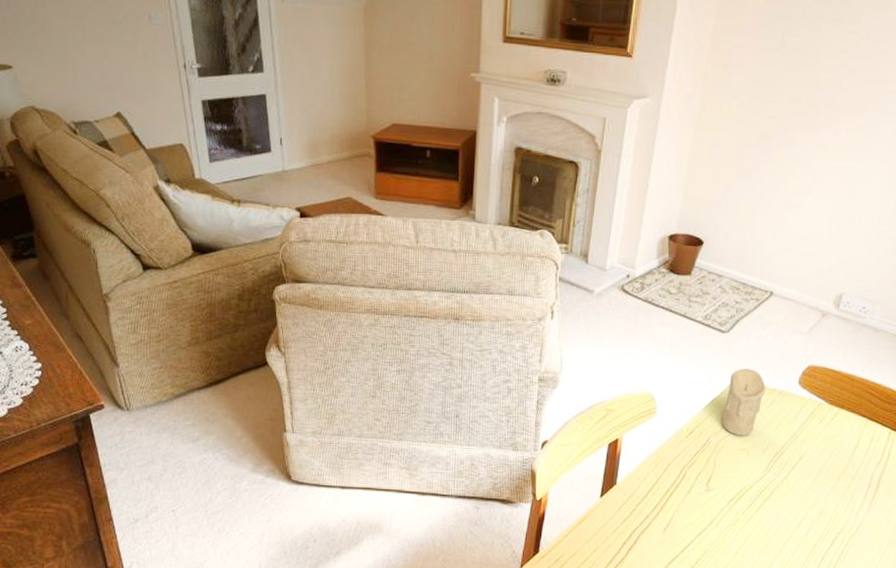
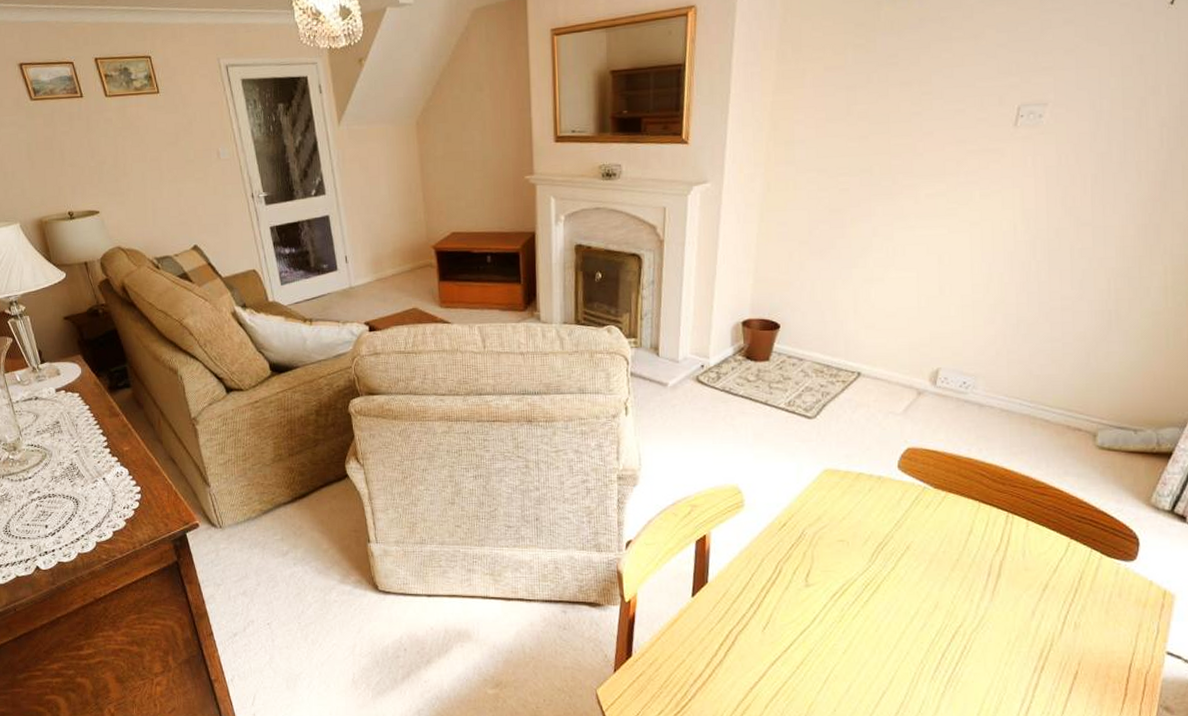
candle: present [721,369,766,436] -> none [816,455,862,527]

